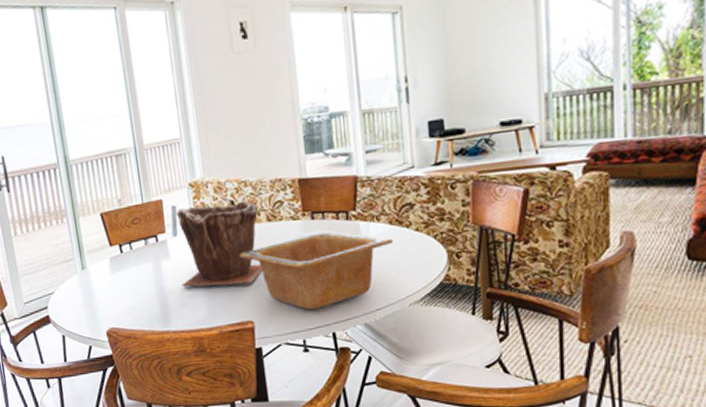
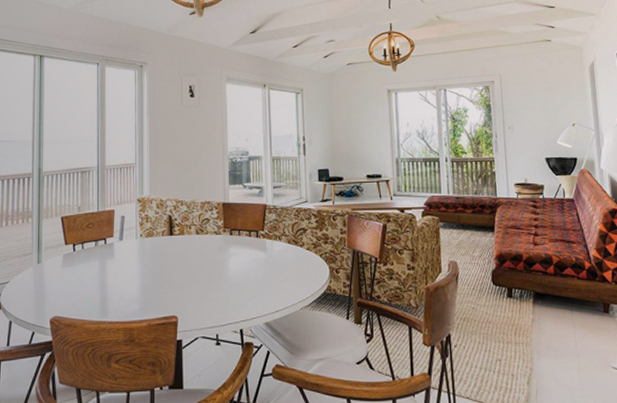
plant pot: present [176,201,263,287] -> none [121,216,190,285]
serving bowl: present [239,231,393,311] -> none [171,245,290,309]

